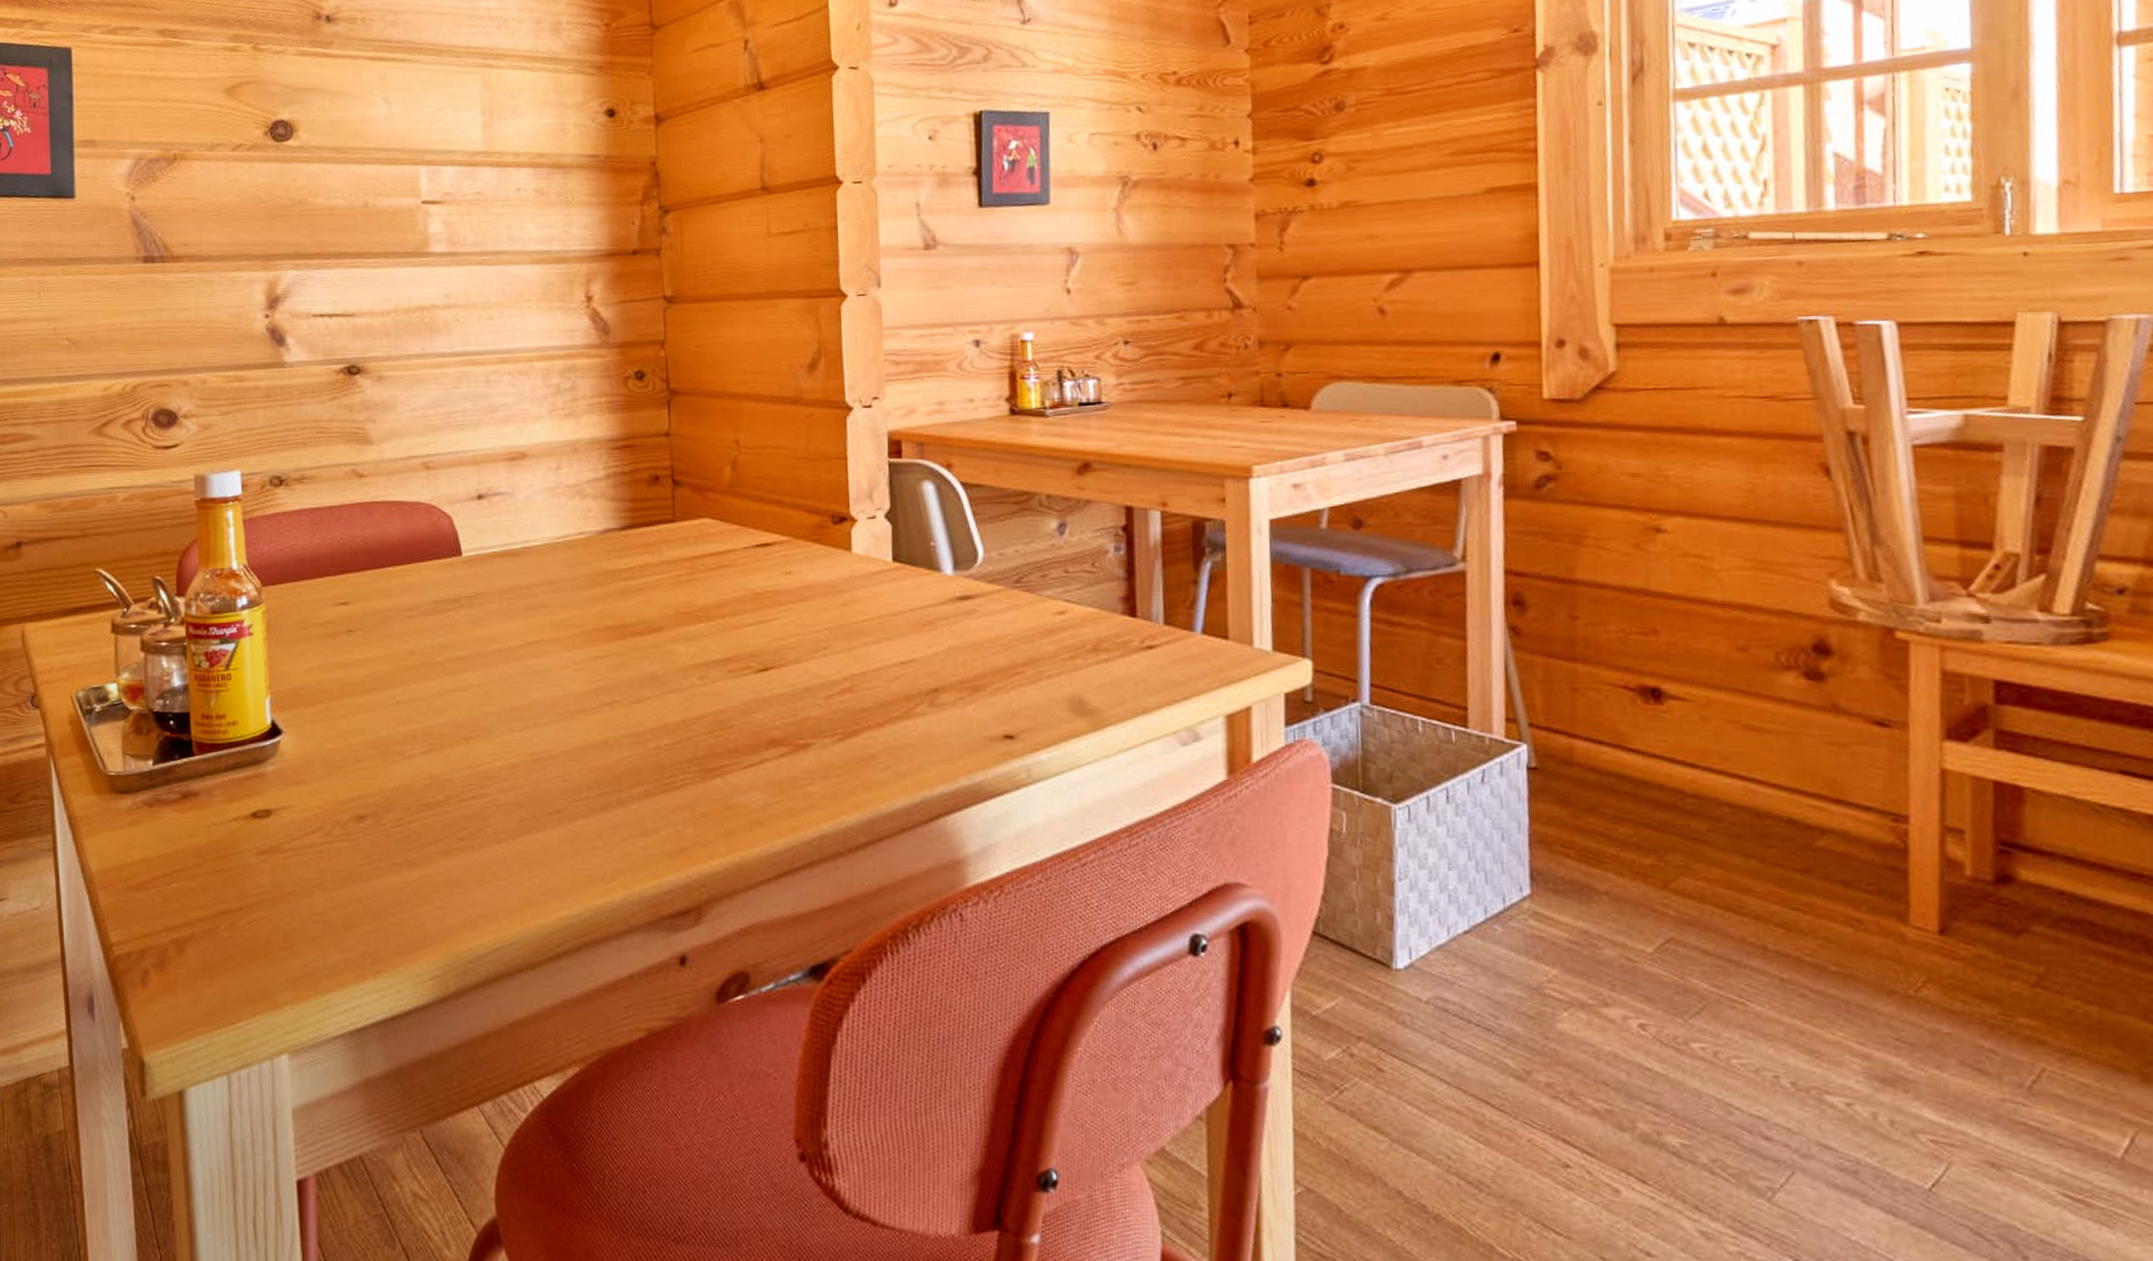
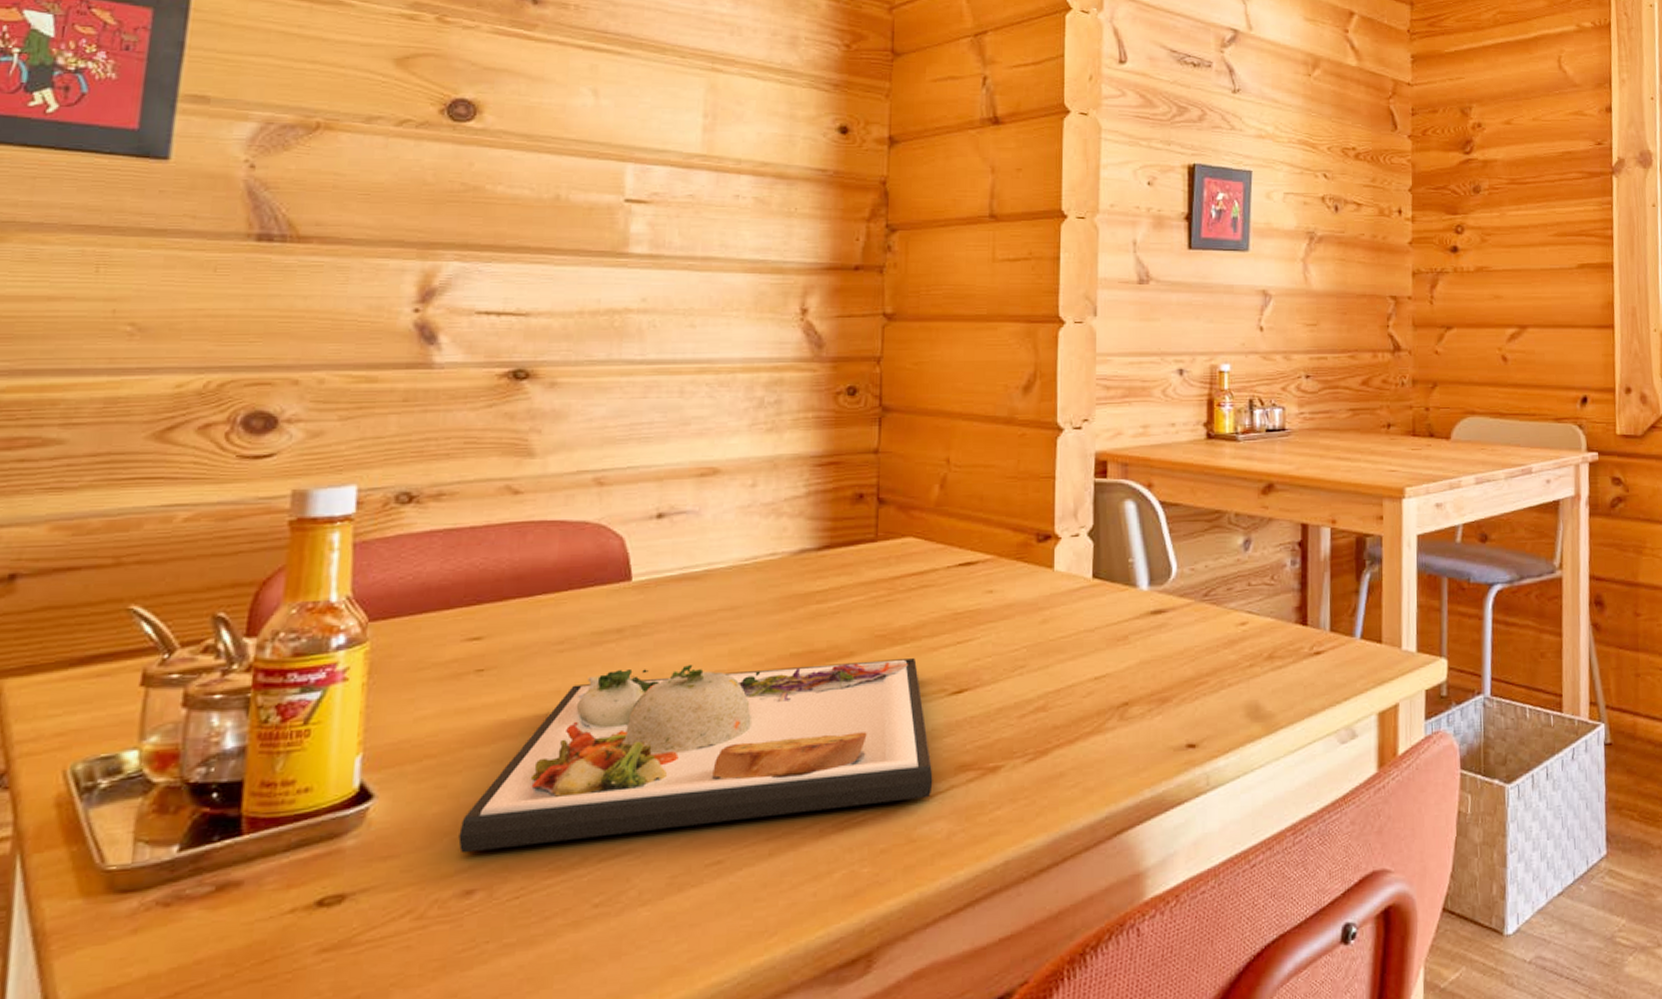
dinner plate: none [348,634,746,785] -> present [458,658,933,854]

